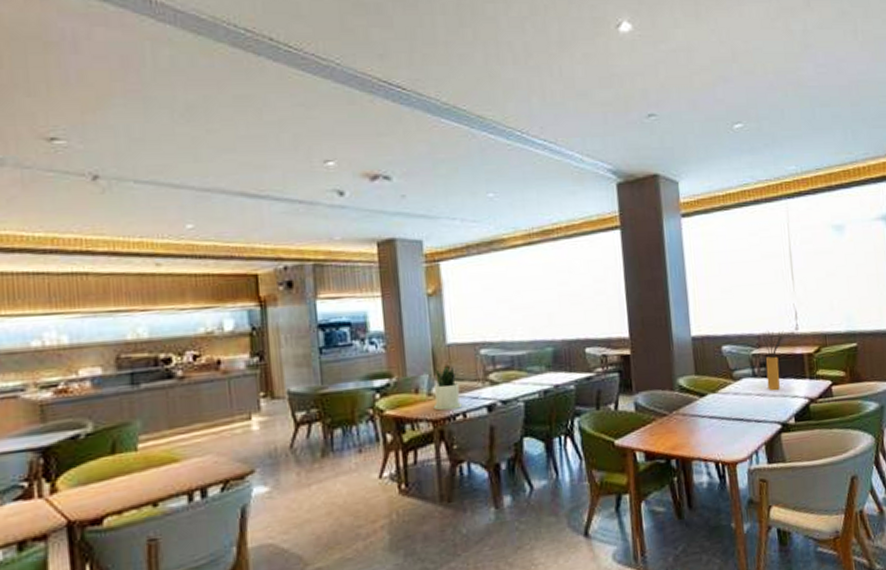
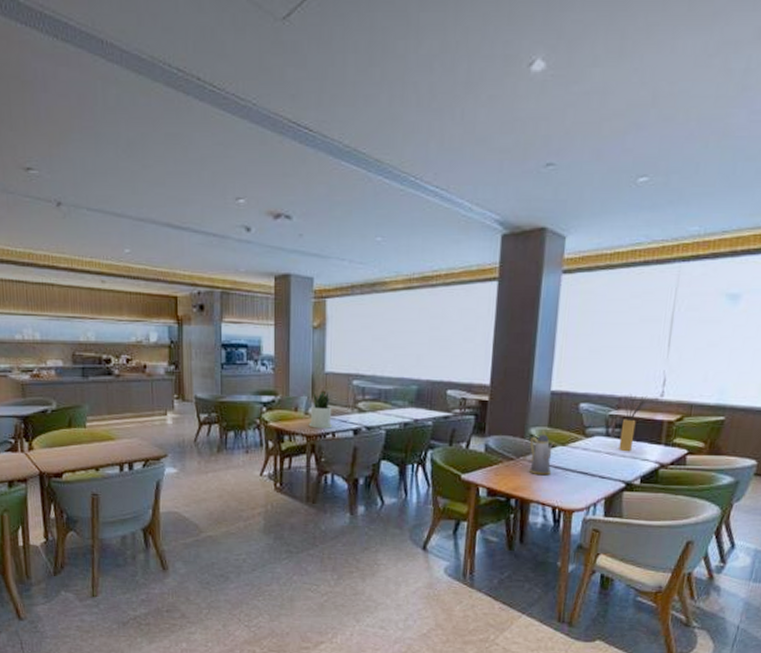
coffee pot: none [679,378,708,429] -> present [529,429,557,476]

